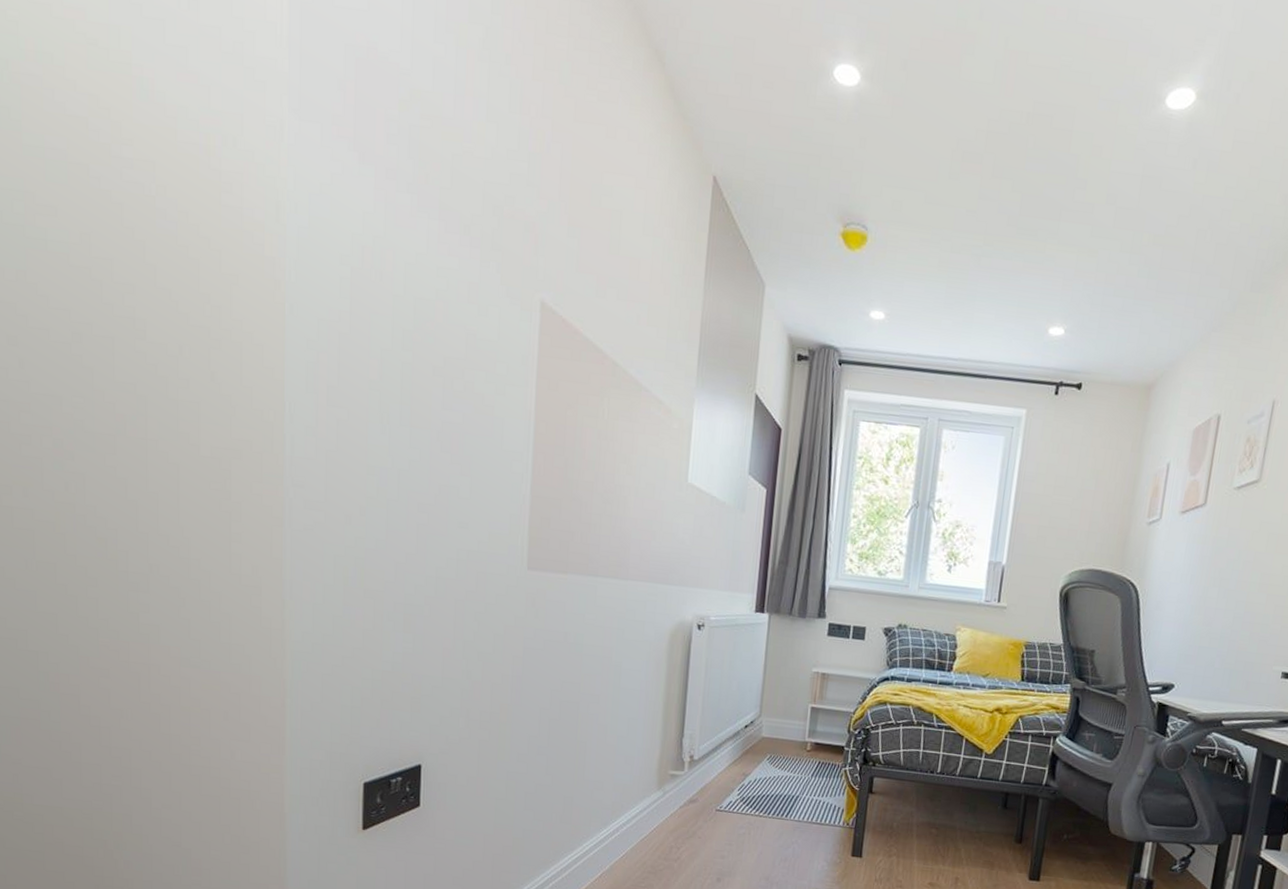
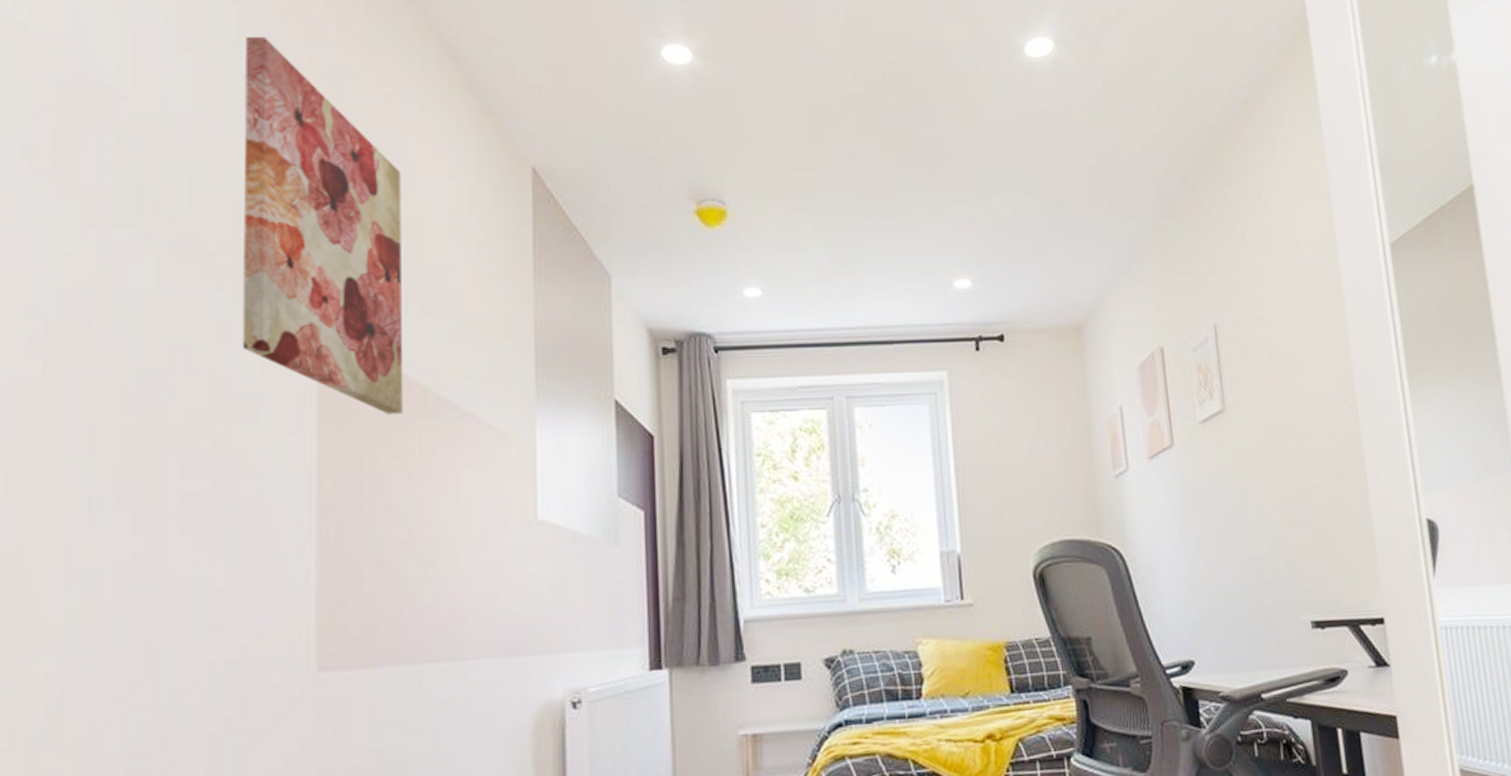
wall art: none [486,24,610,382] -> present [242,36,403,415]

